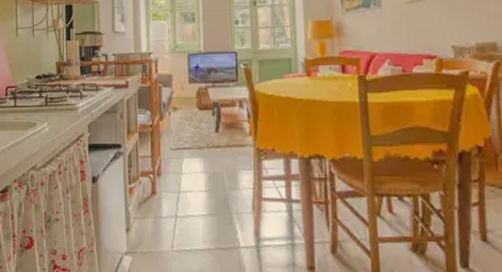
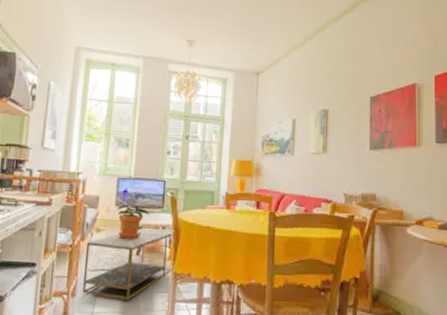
coffee table: none [165,102,256,178] -> present [83,227,175,300]
potted plant: none [191,81,225,117] -> present [117,204,151,241]

